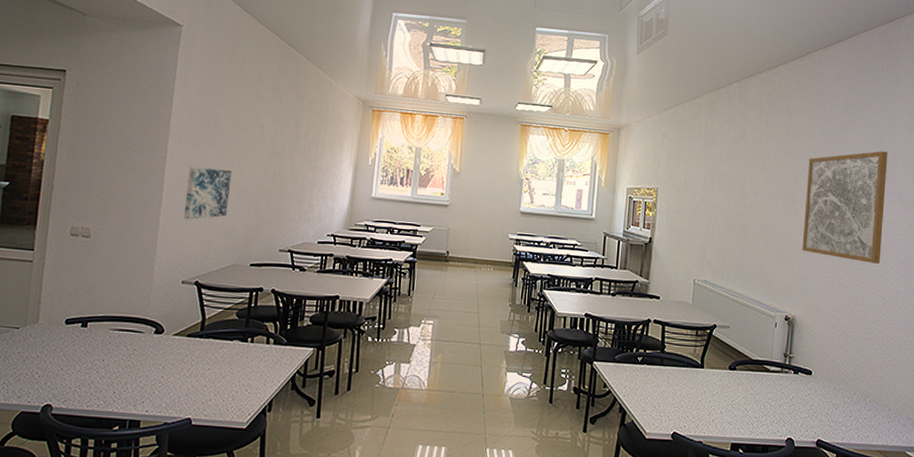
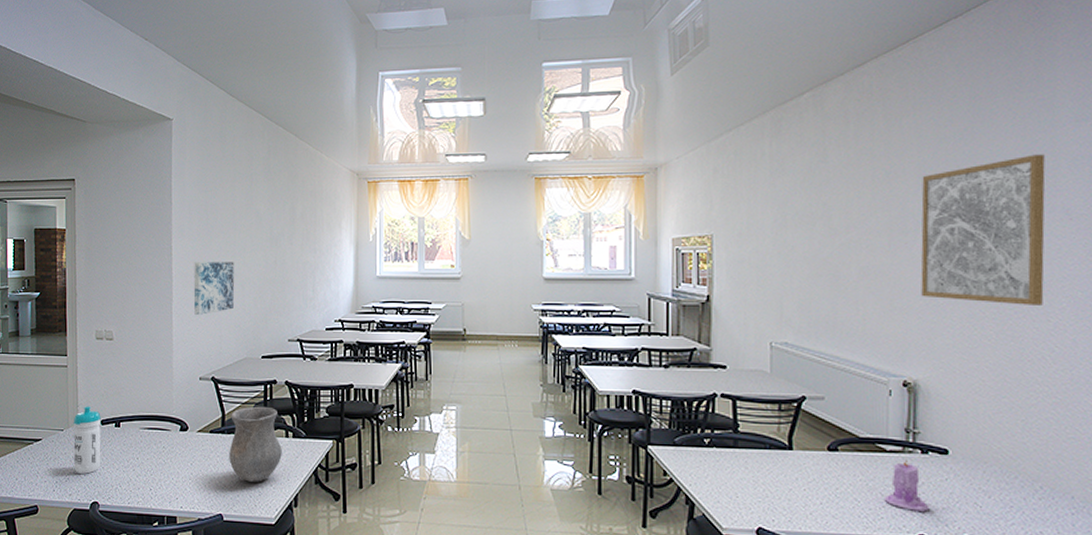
water bottle: none [27,304,66,375] -> present [73,406,101,474]
vase: none [204,312,262,387] -> present [229,406,282,482]
candle: none [765,378,796,420] -> present [883,459,930,511]

